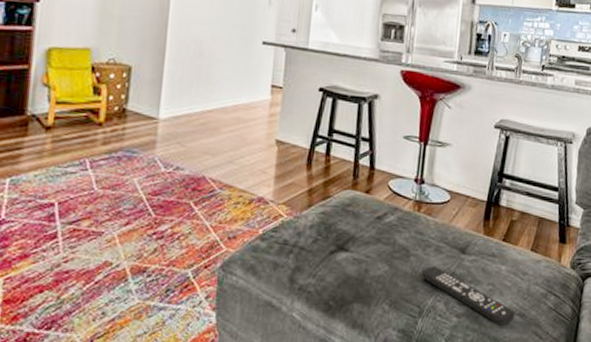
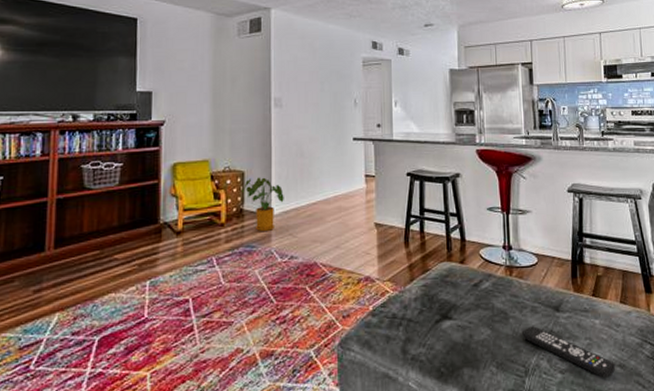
house plant: none [127,74,176,137] -> present [242,177,284,232]

